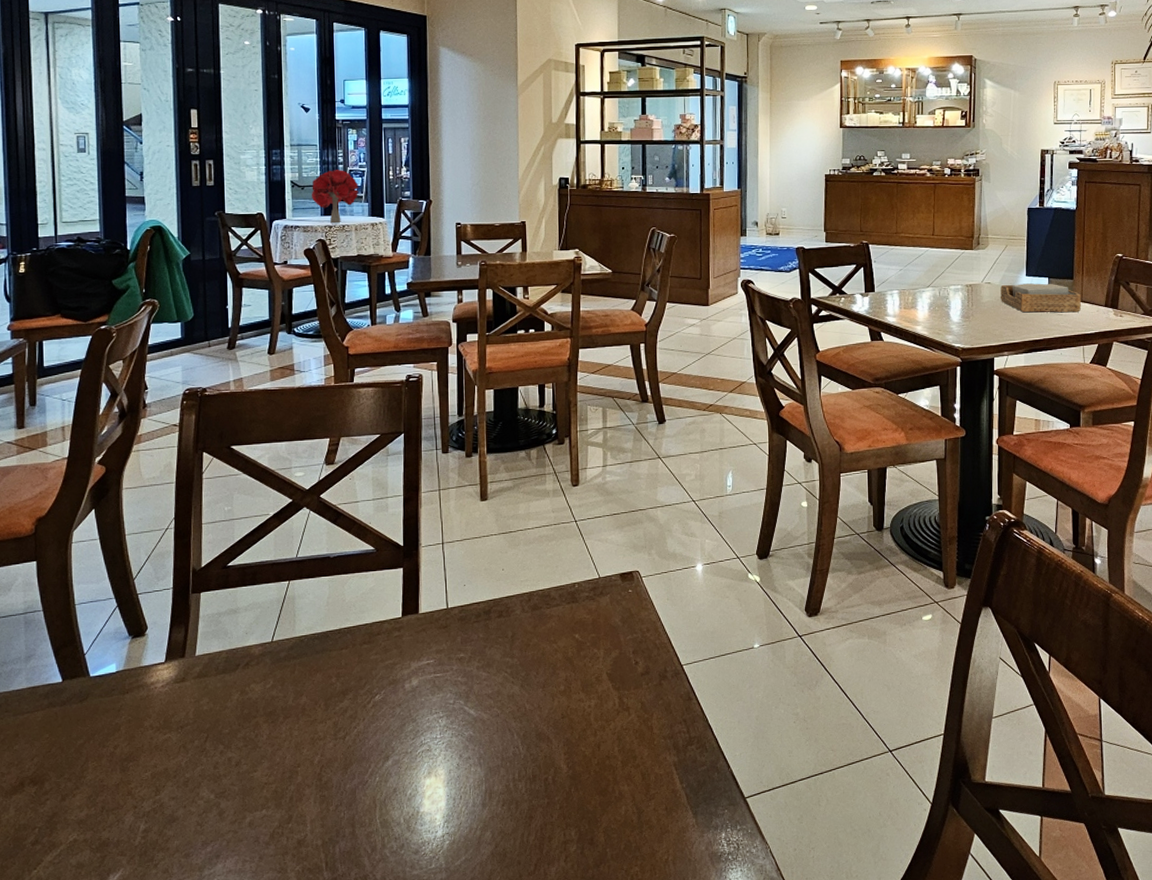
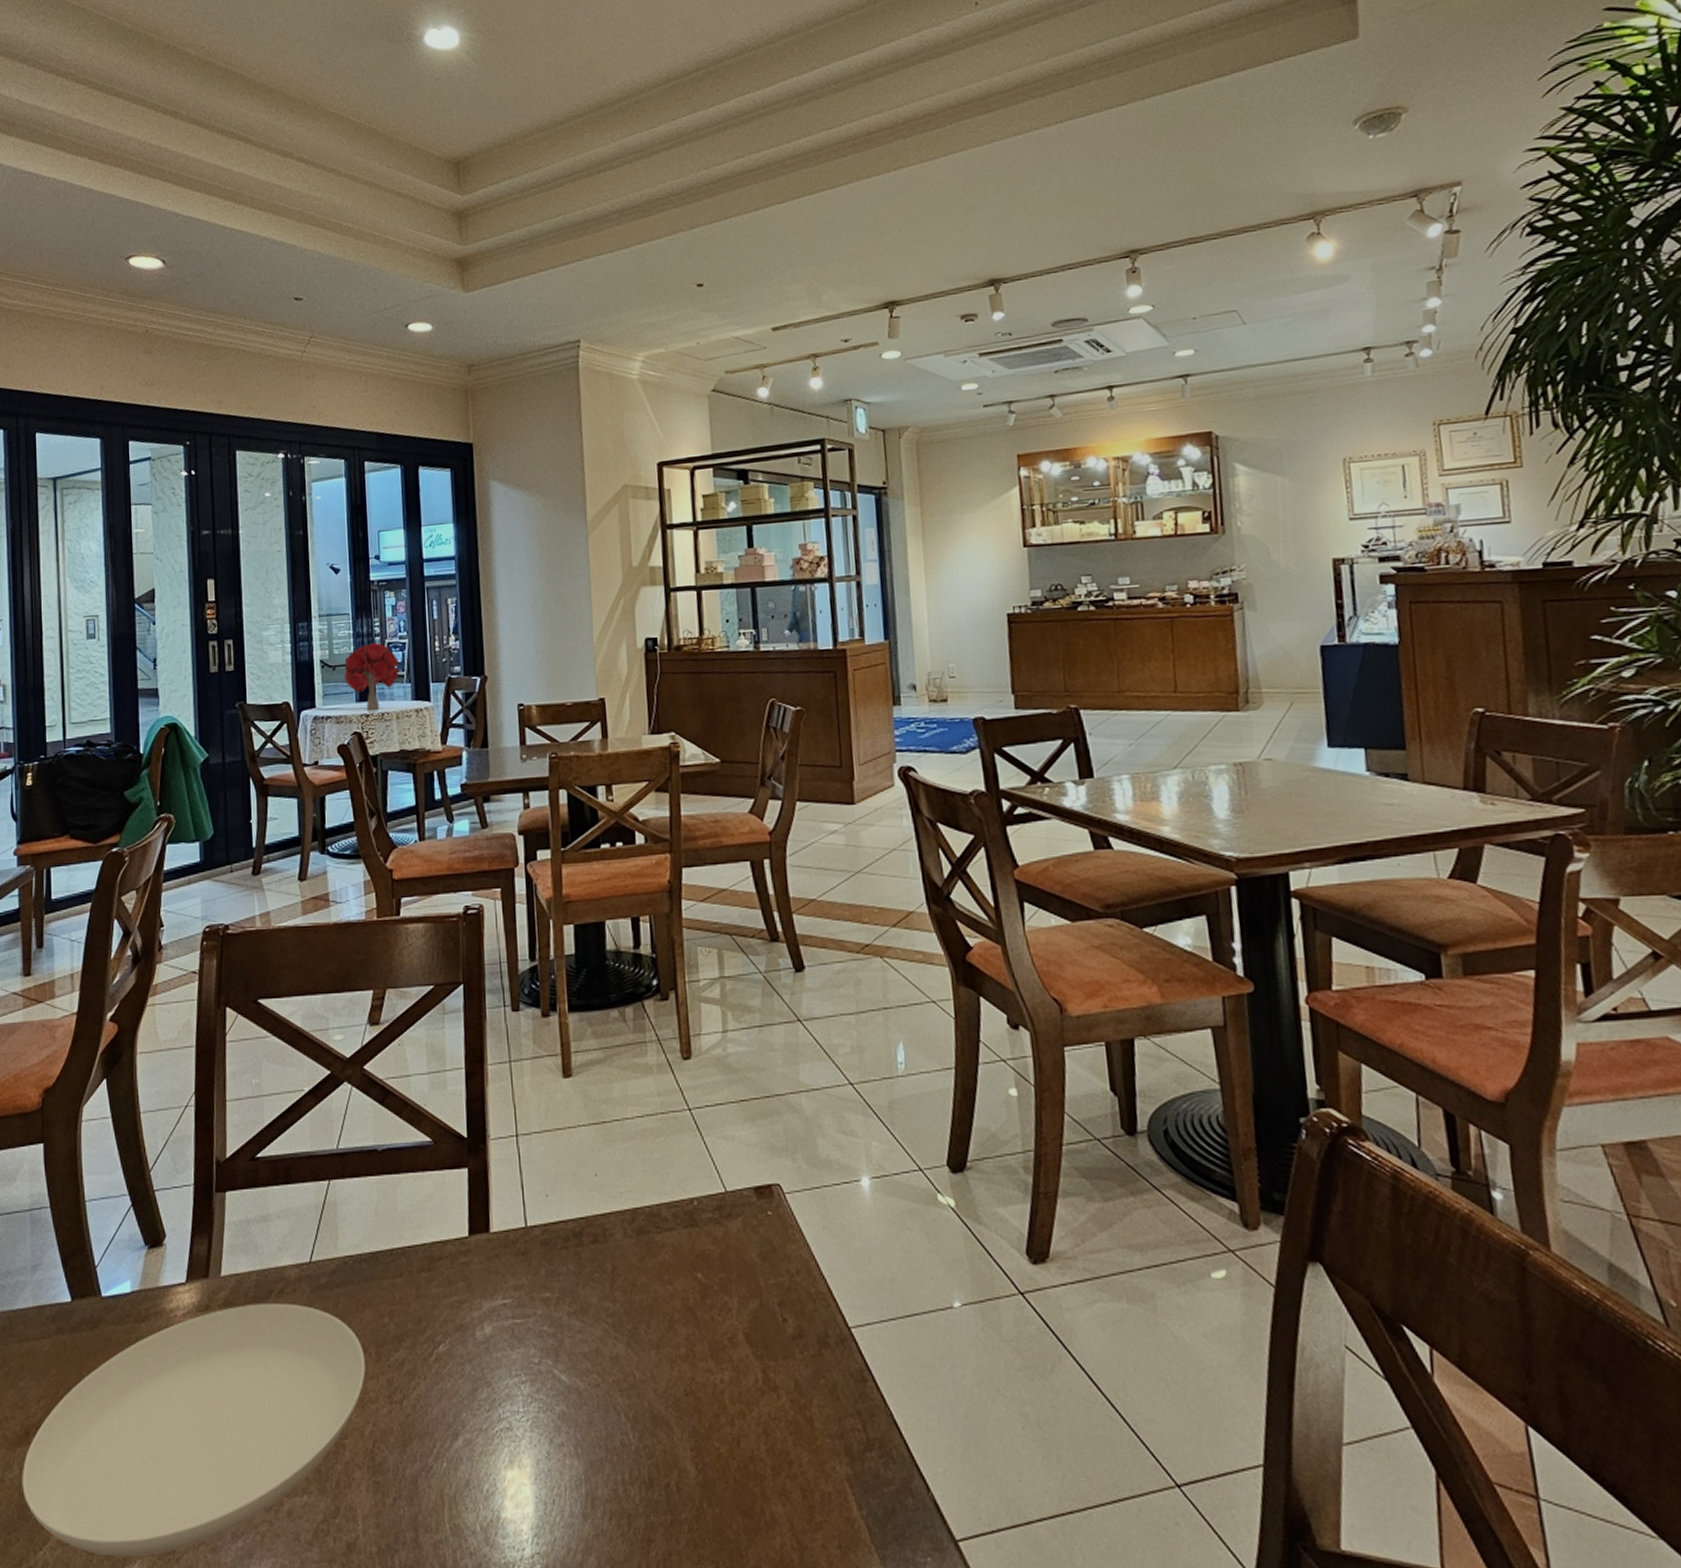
saucer: none [17,673,316,868] -> present [22,1304,366,1557]
napkin holder: present [1000,283,1082,313] -> none [1288,757,1425,803]

